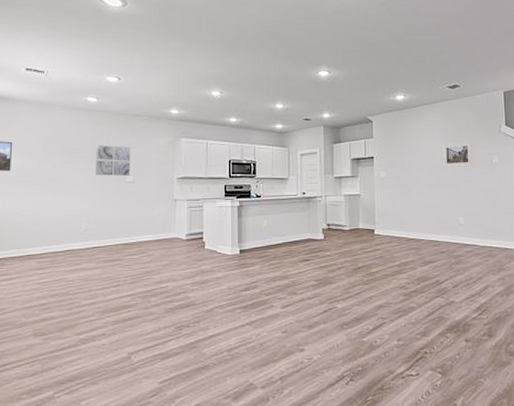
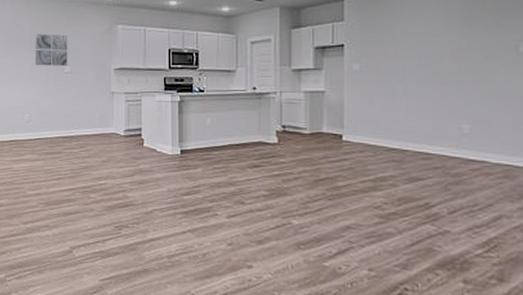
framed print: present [442,141,474,168] -> none [441,22,489,59]

